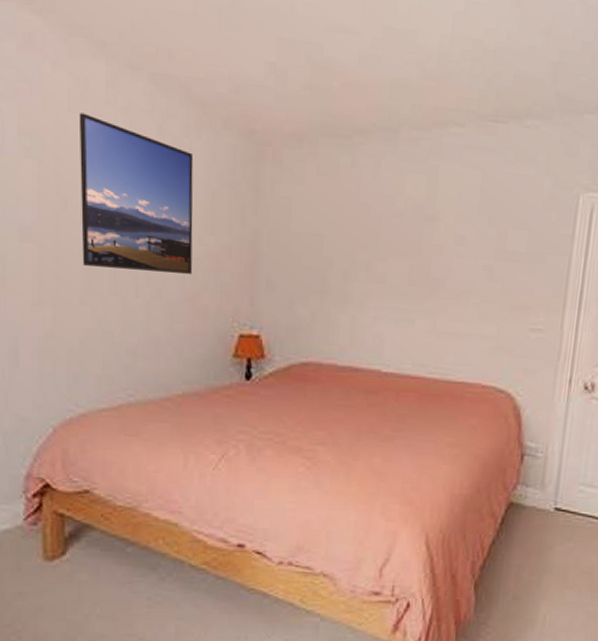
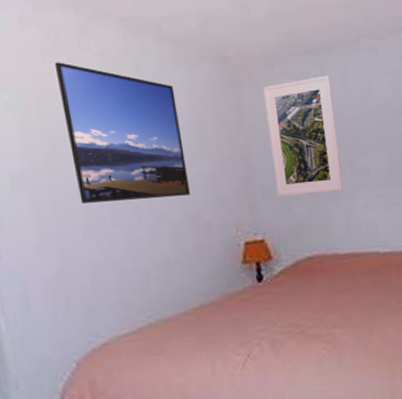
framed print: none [282,163,361,296] -> present [263,75,343,197]

